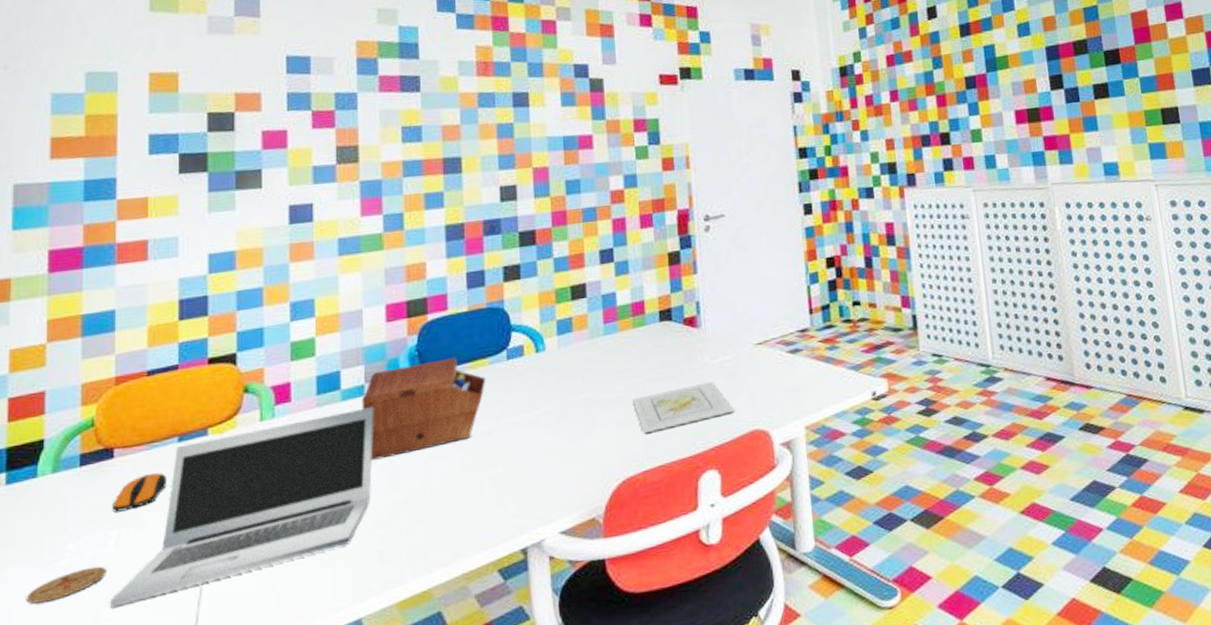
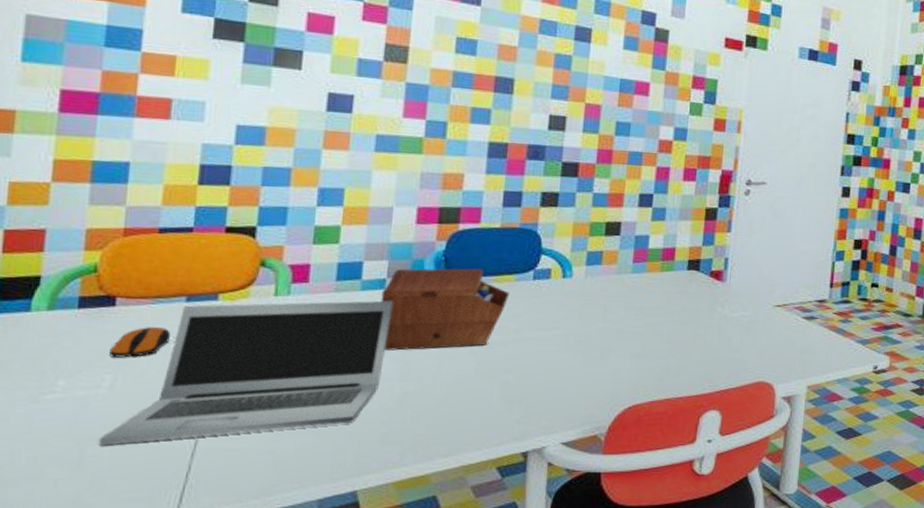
coaster: present [26,566,106,604] -> none [9,405,98,431]
picture frame: present [633,382,734,434] -> none [650,332,744,369]

